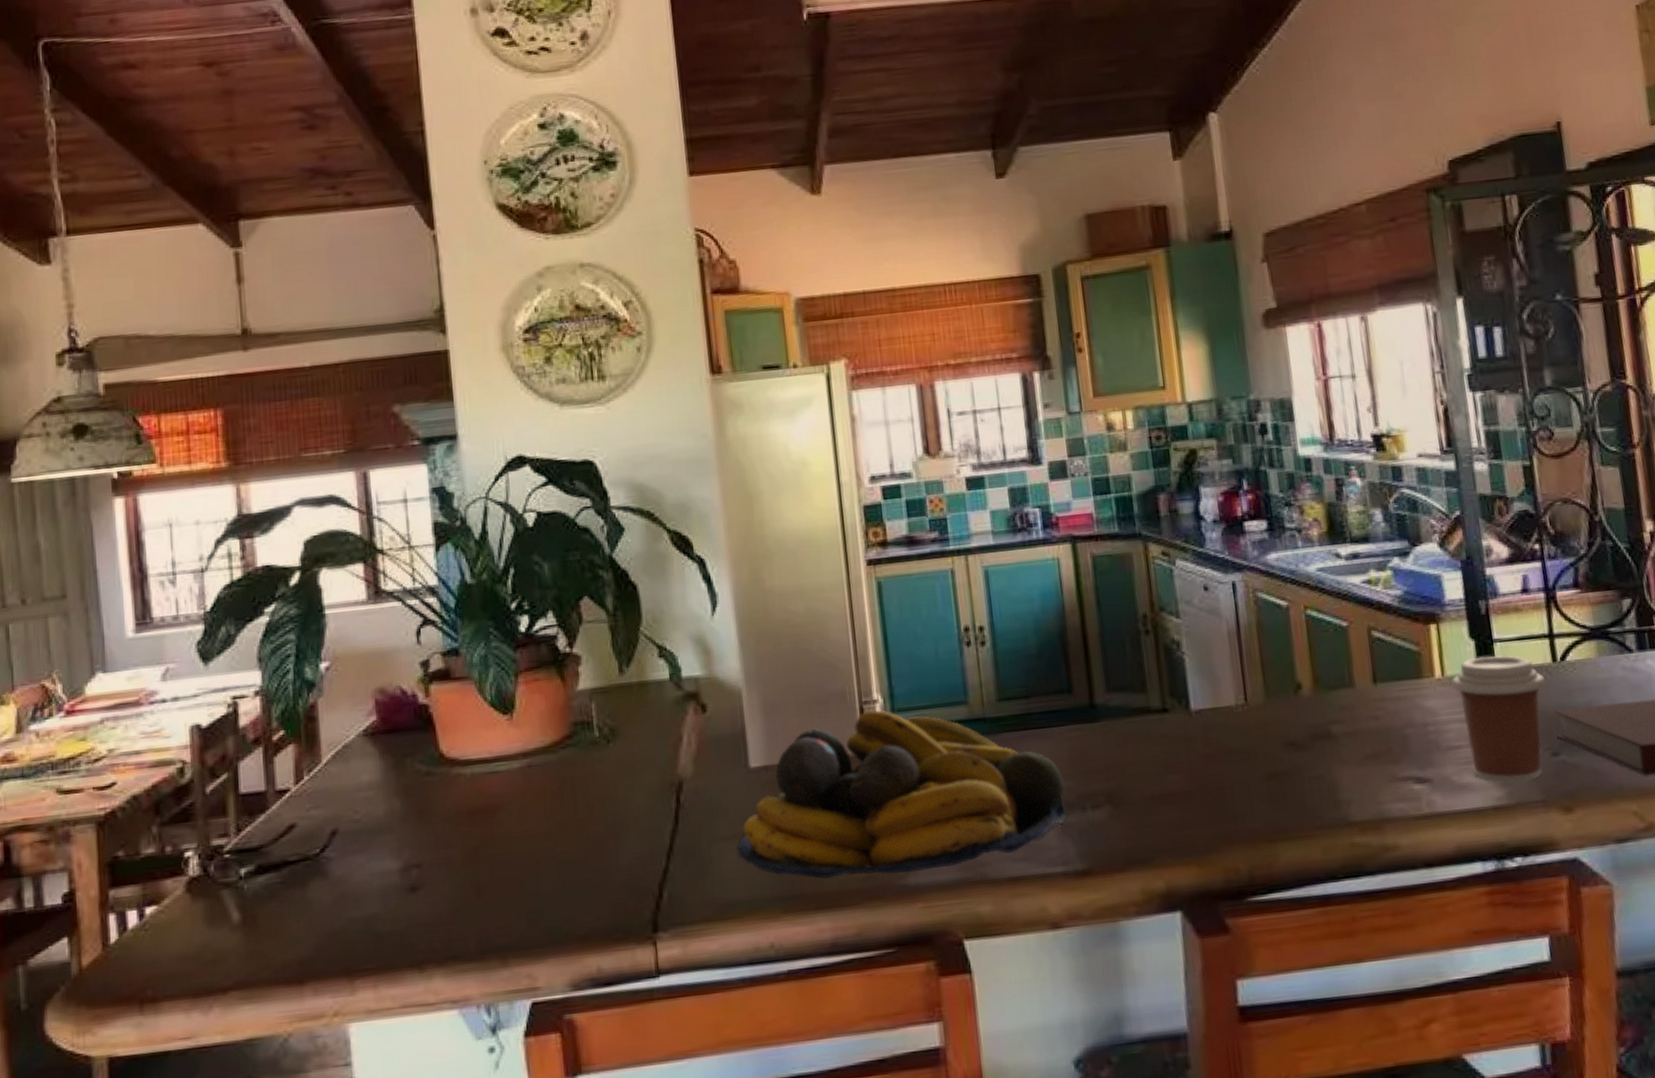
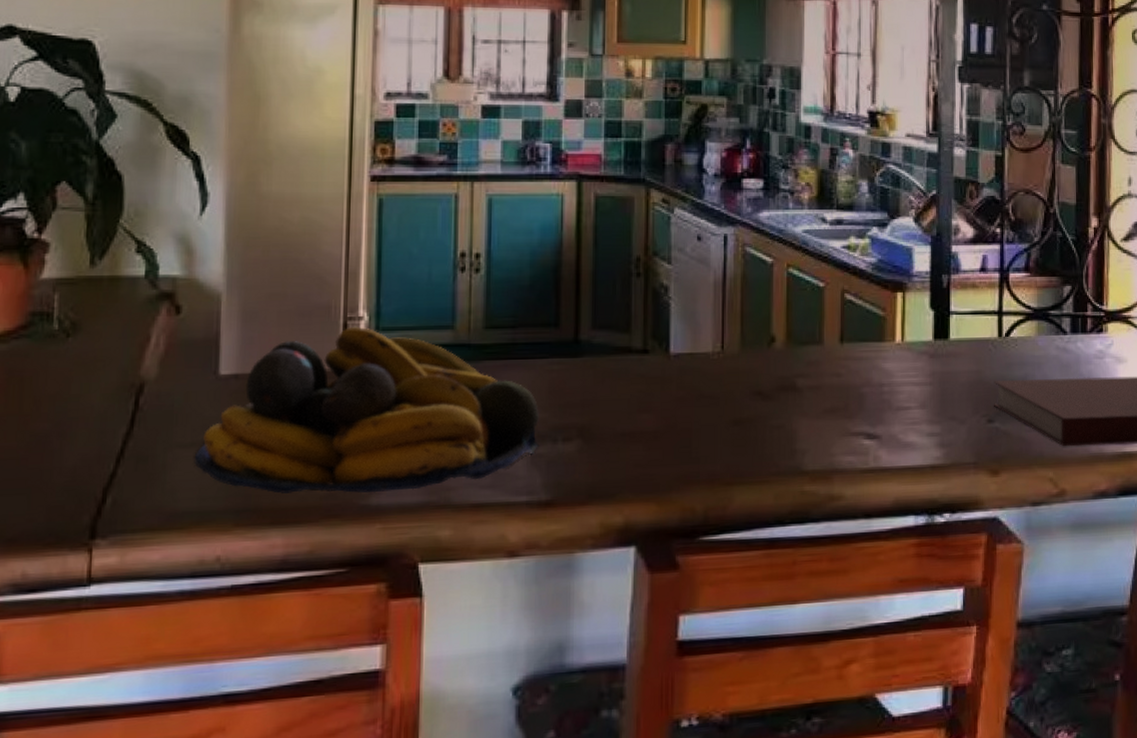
coffee cup: present [1451,655,1546,784] -> none [909,326,990,446]

